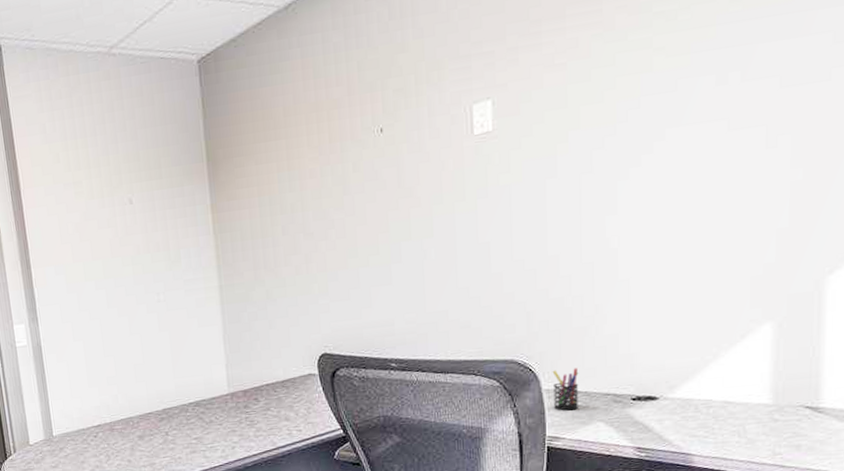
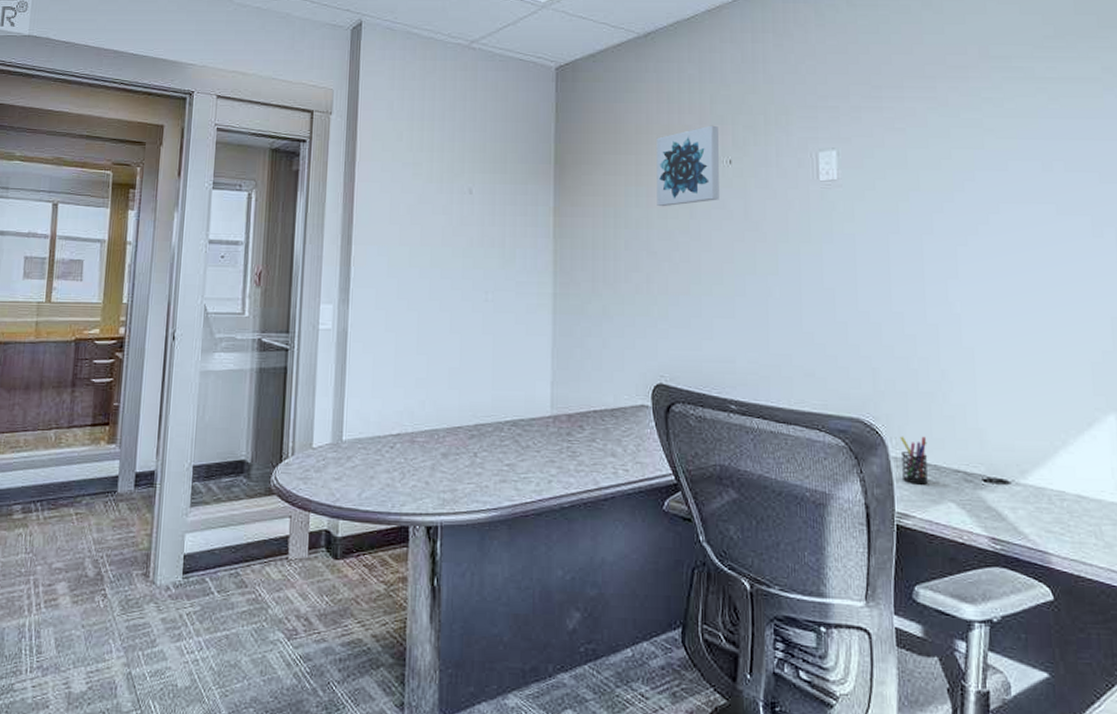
wall art: none [305,94,372,188] -> present [656,125,719,207]

